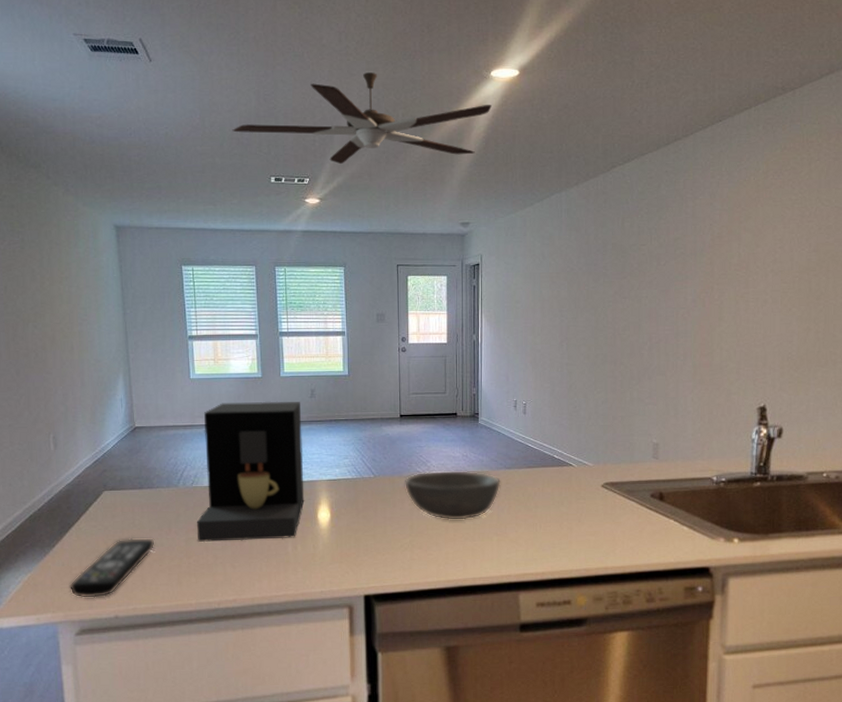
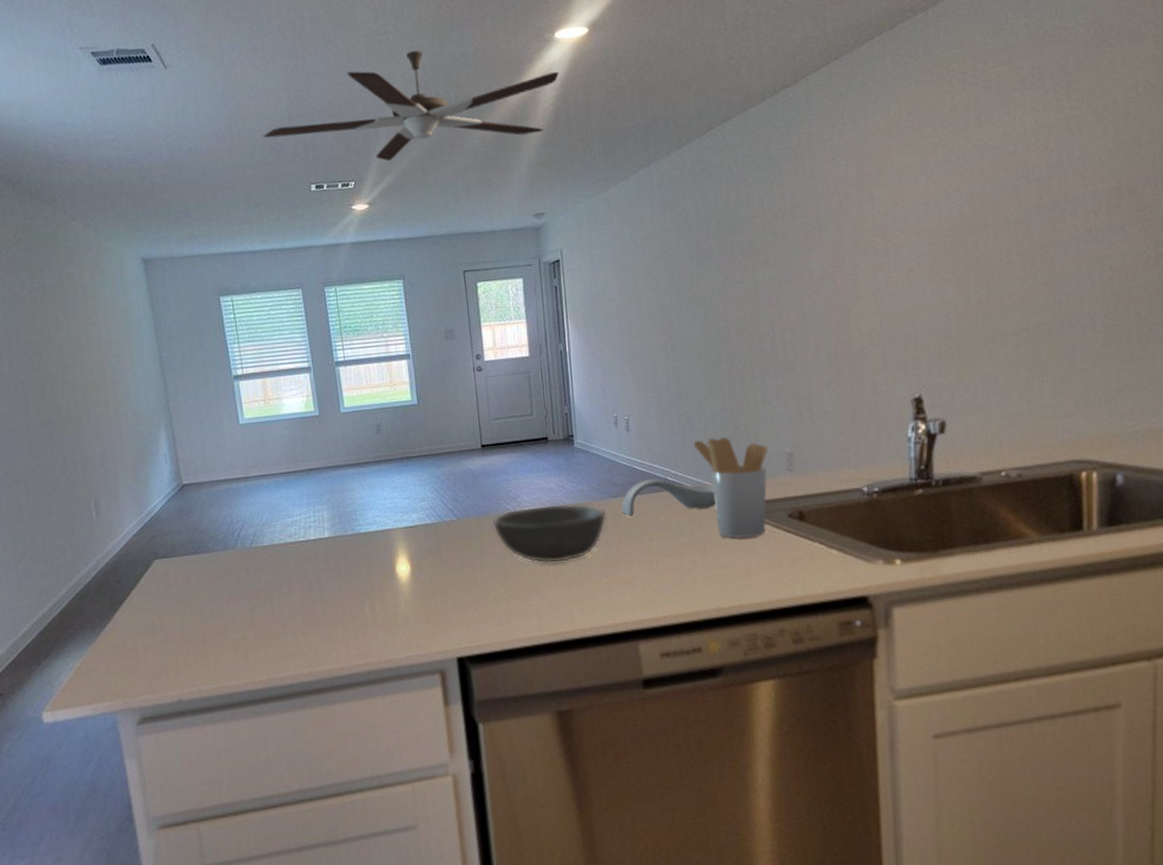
remote control: present [68,537,155,598] -> none [125,608,216,683]
coffee maker: present [196,401,305,543] -> none [257,440,380,610]
spoon rest: none [514,456,592,486] -> present [621,478,716,517]
utensil holder: none [578,425,639,512] -> present [693,437,768,539]

